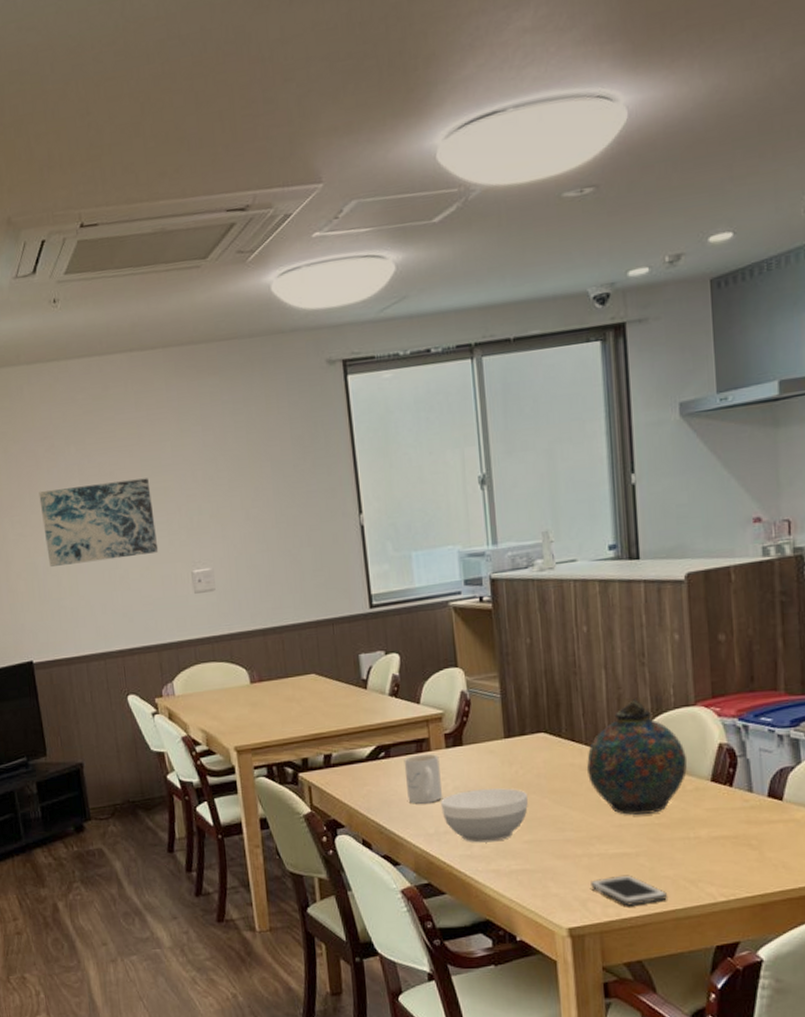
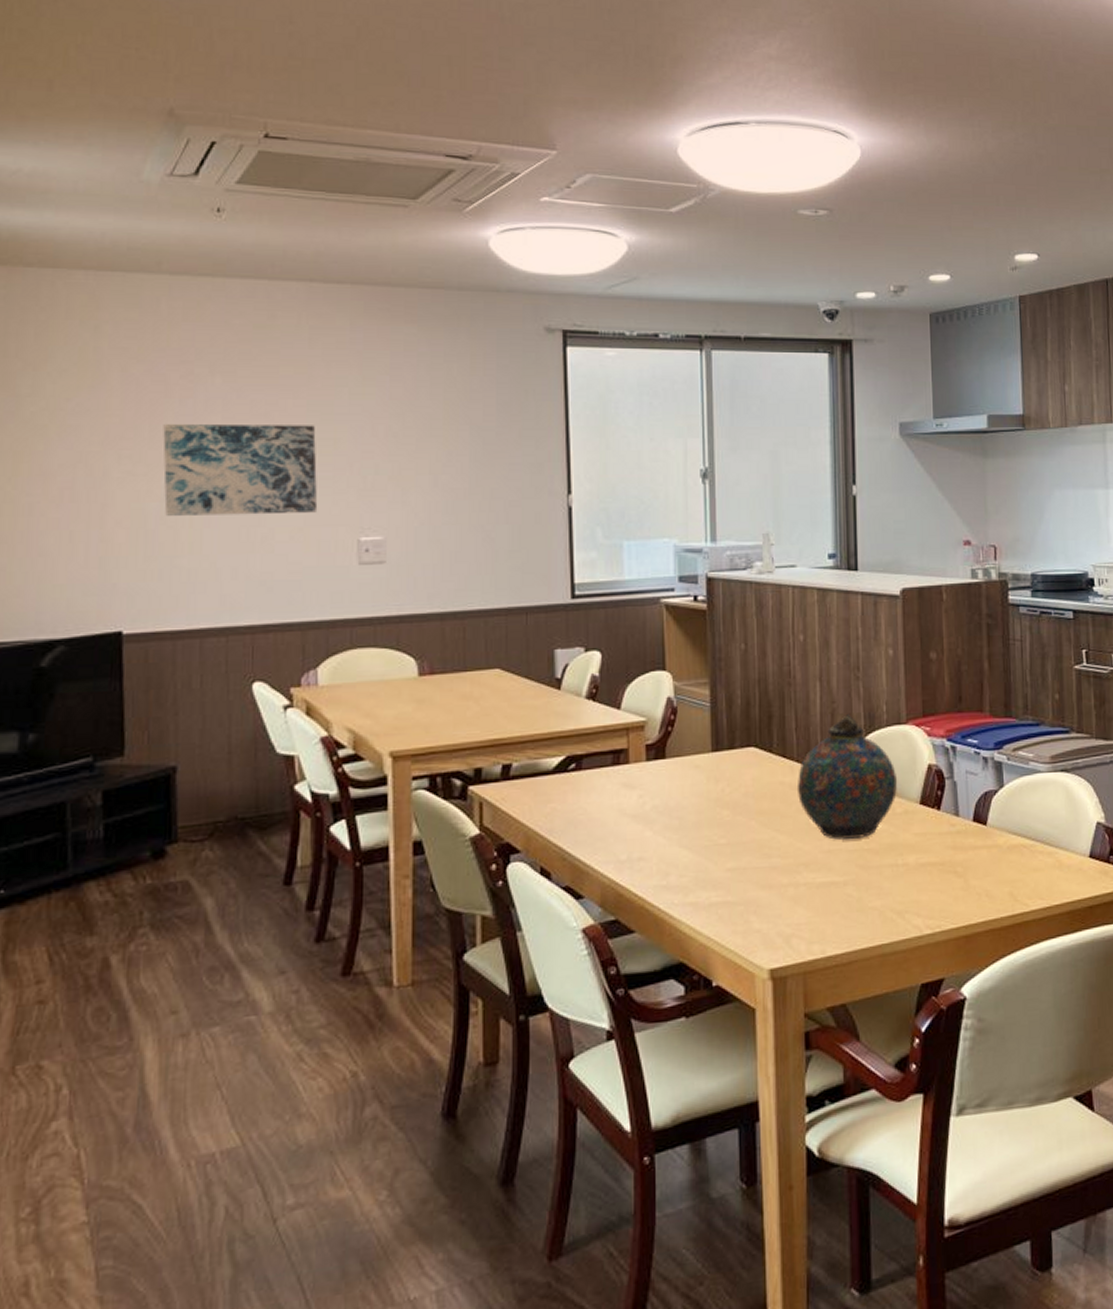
mug: present [403,753,443,804] -> none [597,766,640,825]
bowl: present [441,788,529,843] -> none [636,808,734,871]
cell phone: present [591,875,667,907] -> none [796,906,874,943]

